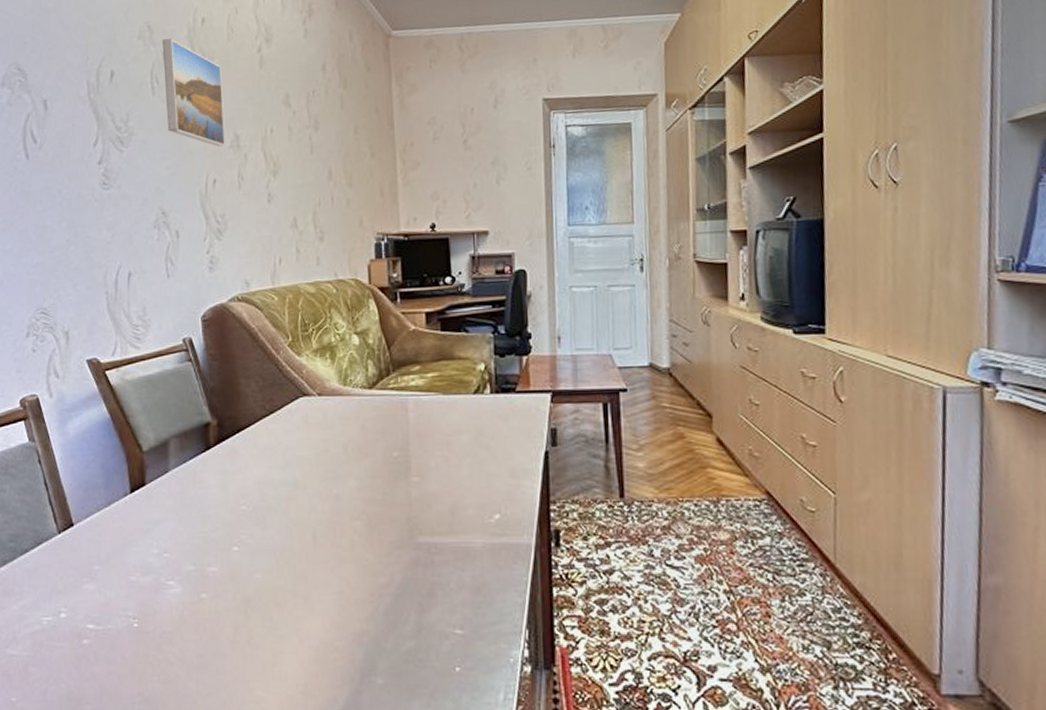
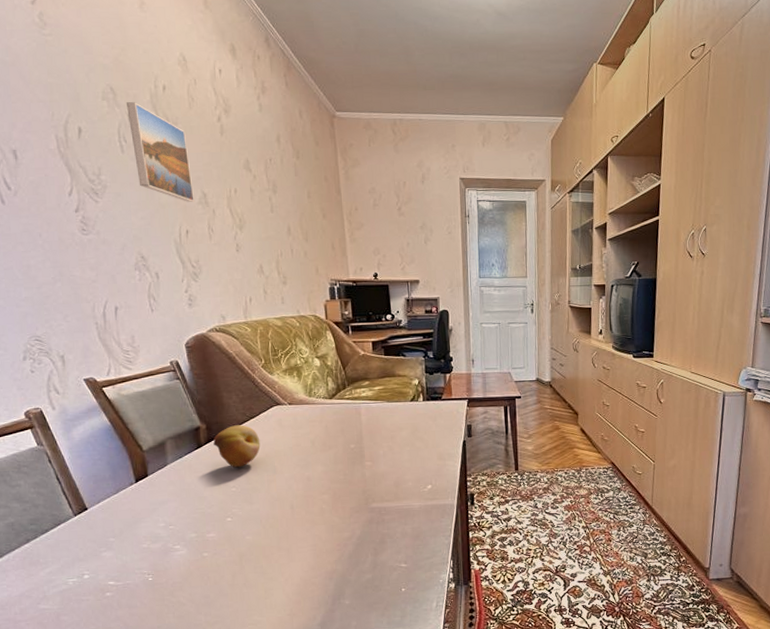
fruit: none [224,421,280,478] -> present [213,425,261,468]

